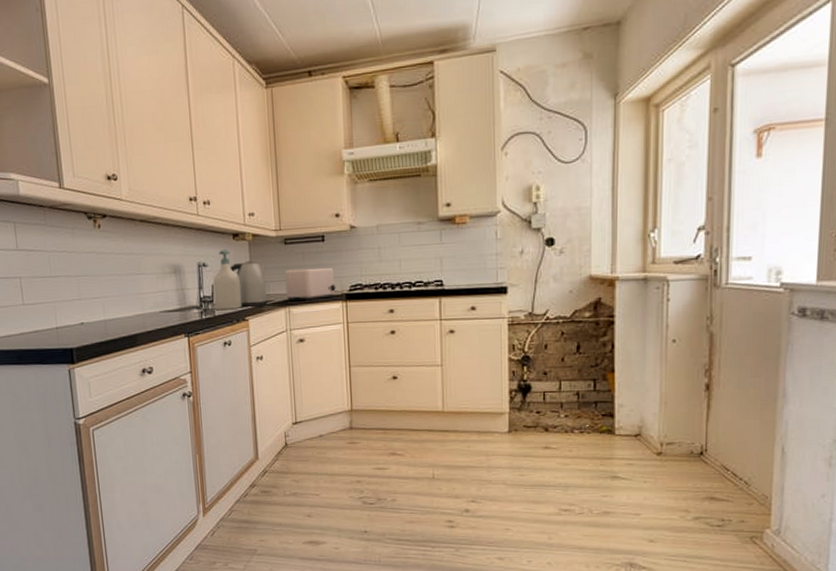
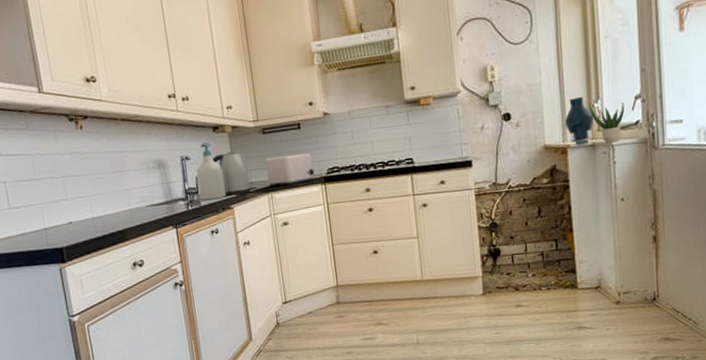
vase: none [614,225,648,279] -> present [564,97,594,146]
potted plant: none [645,232,685,278] -> present [590,102,625,144]

